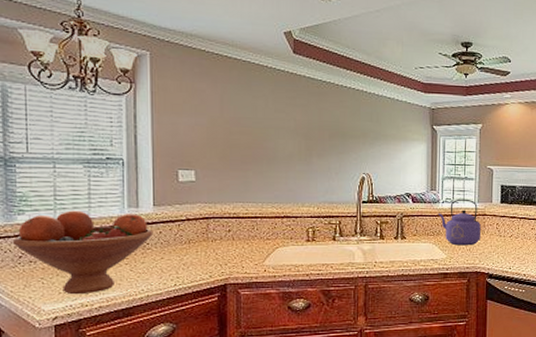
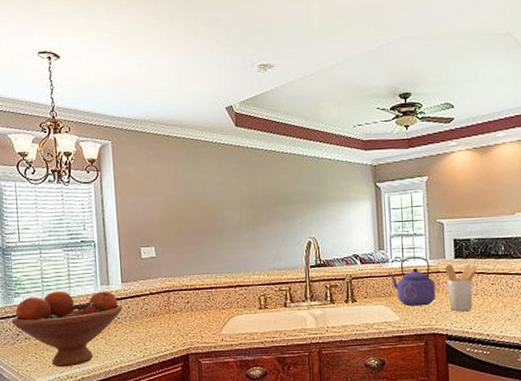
utensil holder: none [490,208,521,252] -> present [444,263,478,311]

